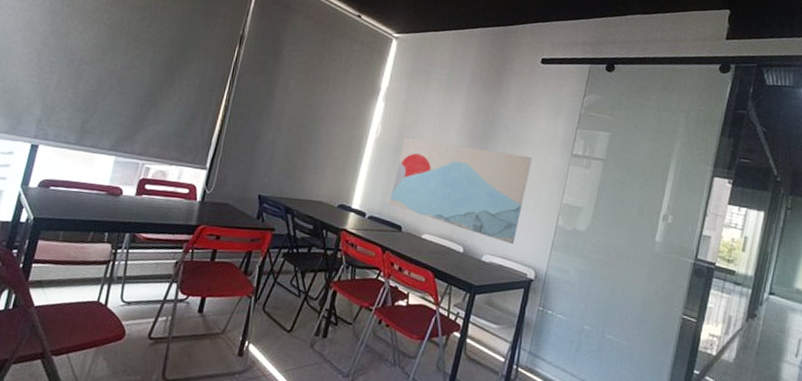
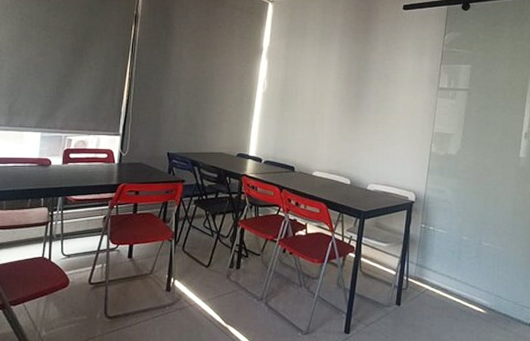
wall art: present [389,138,532,245] -> none [281,90,403,173]

